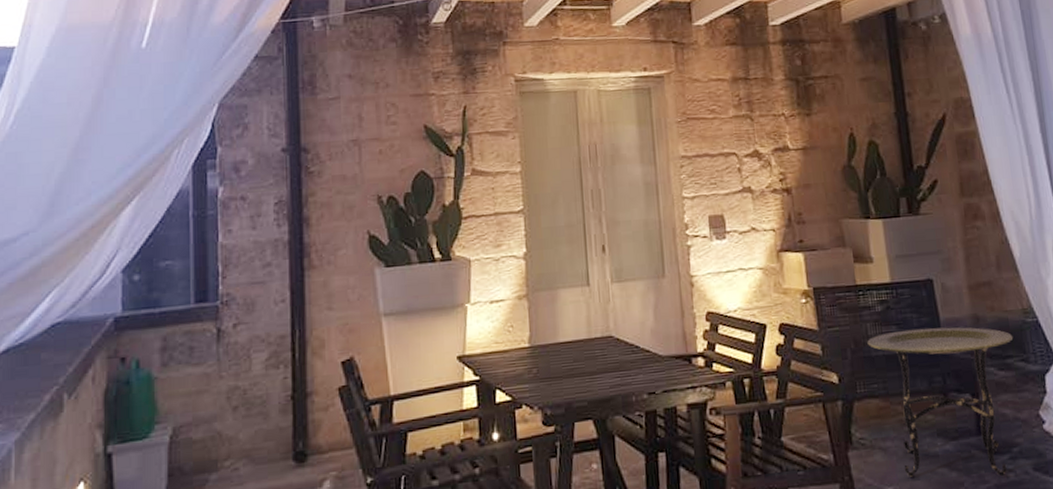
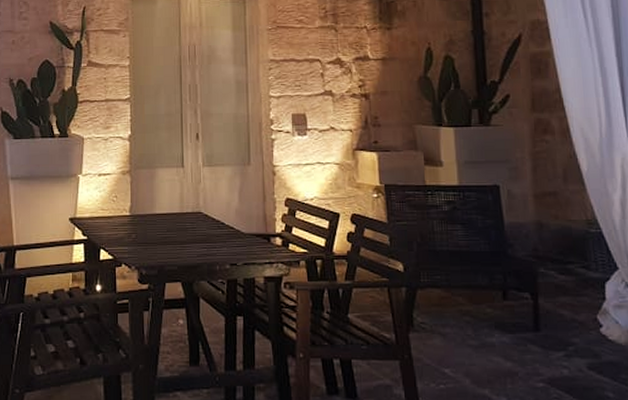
side table: present [867,327,1014,477] -> none [433,229,576,372]

